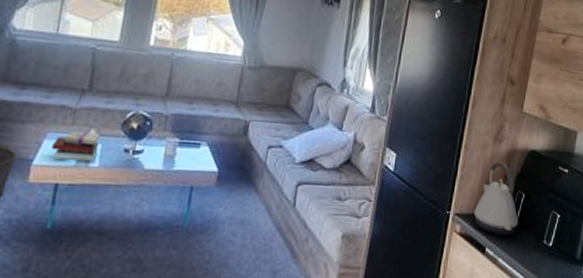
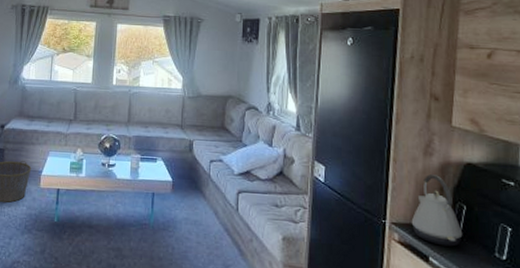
books: present [52,131,101,163] -> none [53,150,85,173]

